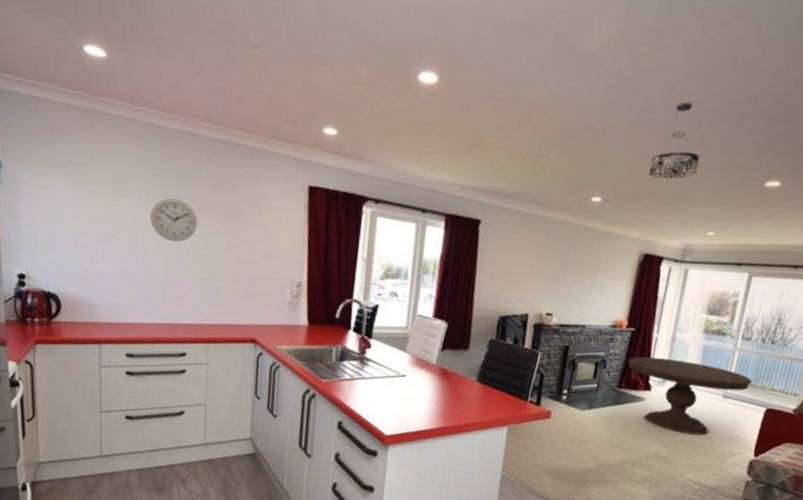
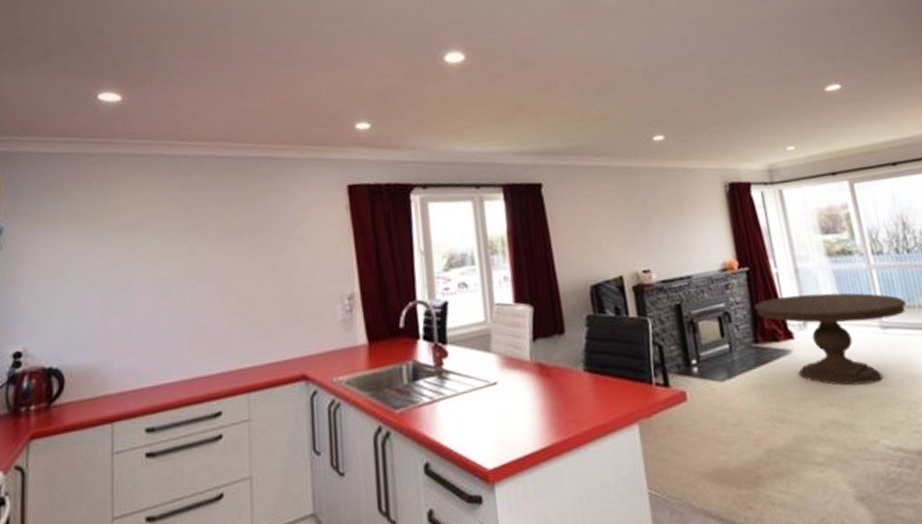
wall clock: present [150,198,198,242] -> none [172,228,227,277]
pendant light: present [649,101,700,179] -> none [701,30,752,106]

